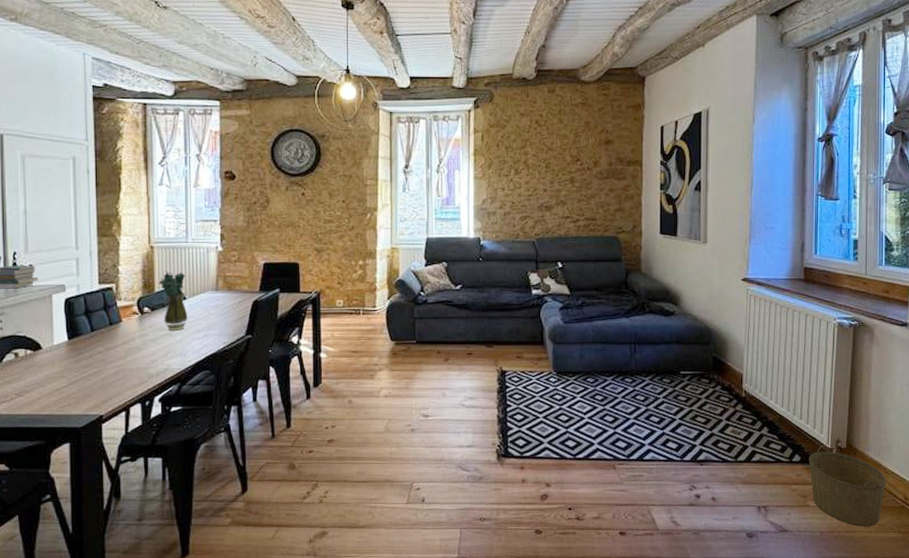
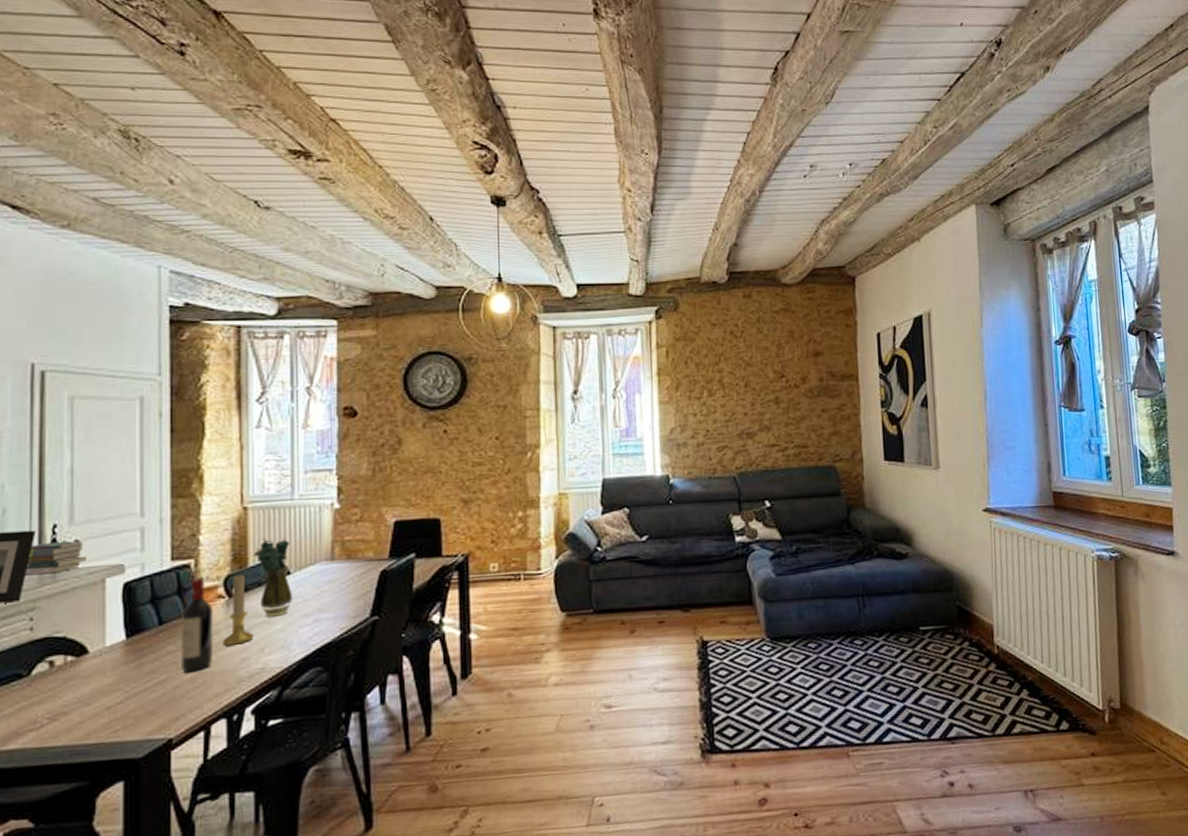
wine bottle: none [107,298,130,368] -> present [181,578,212,673]
candle holder: none [137,297,159,350] -> present [223,574,253,646]
basket: present [809,444,887,527] -> none [1078,705,1171,806]

